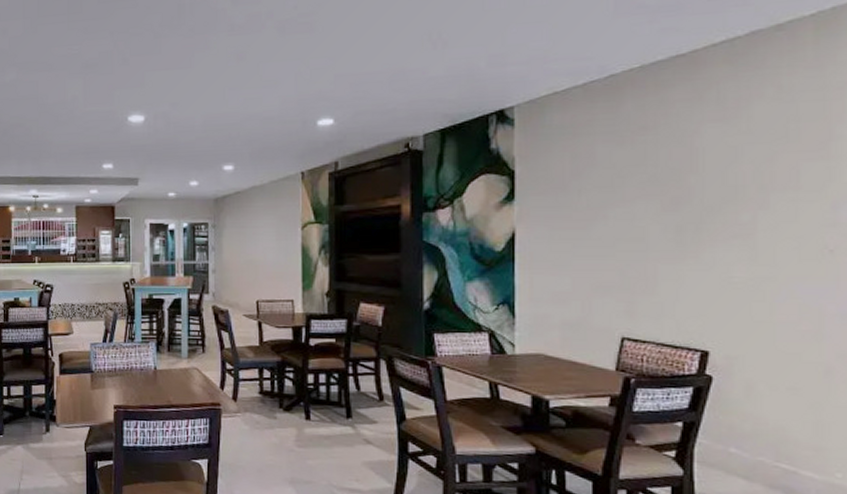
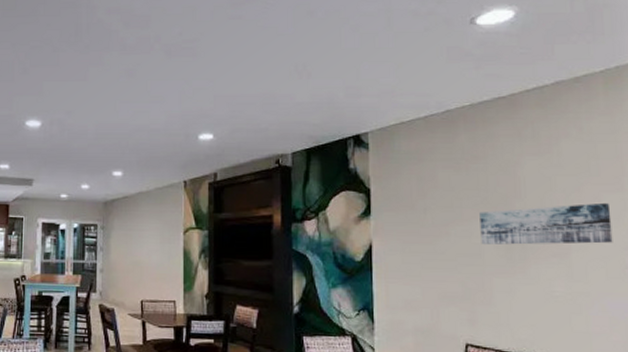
wall art: none [645,173,811,227] -> present [479,202,613,245]

